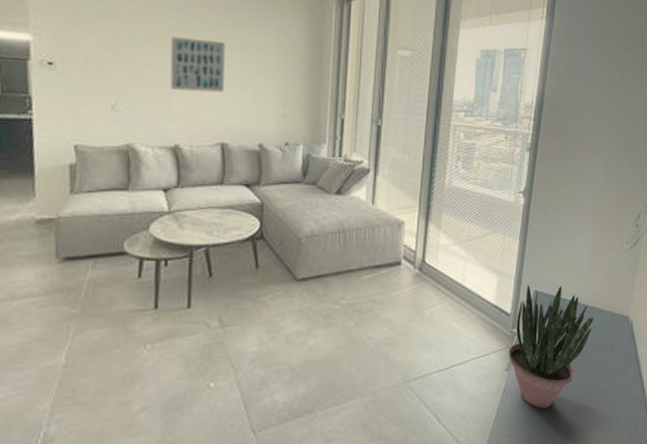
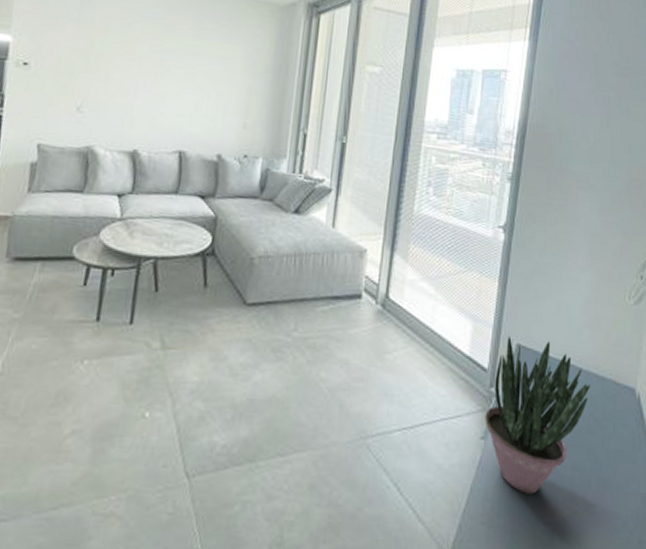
wall art: present [170,36,226,93] -> none [134,43,192,100]

